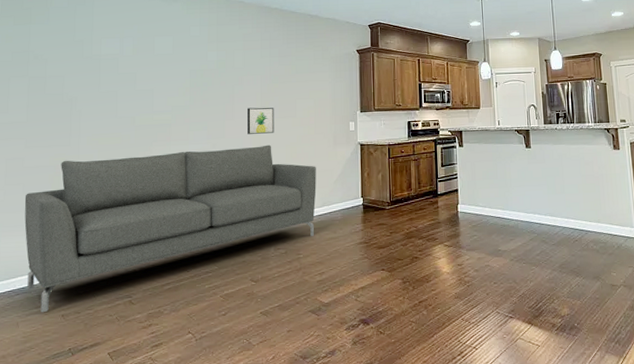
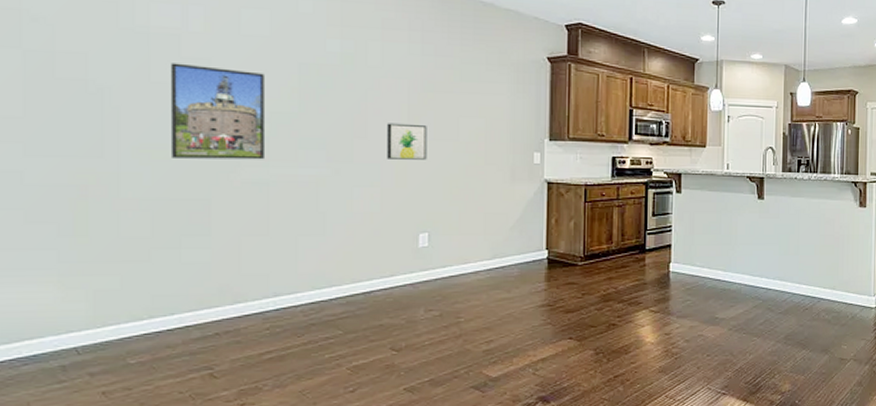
sofa: present [24,144,317,313] -> none [28,175,486,390]
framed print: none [111,77,169,143] -> present [170,63,264,160]

